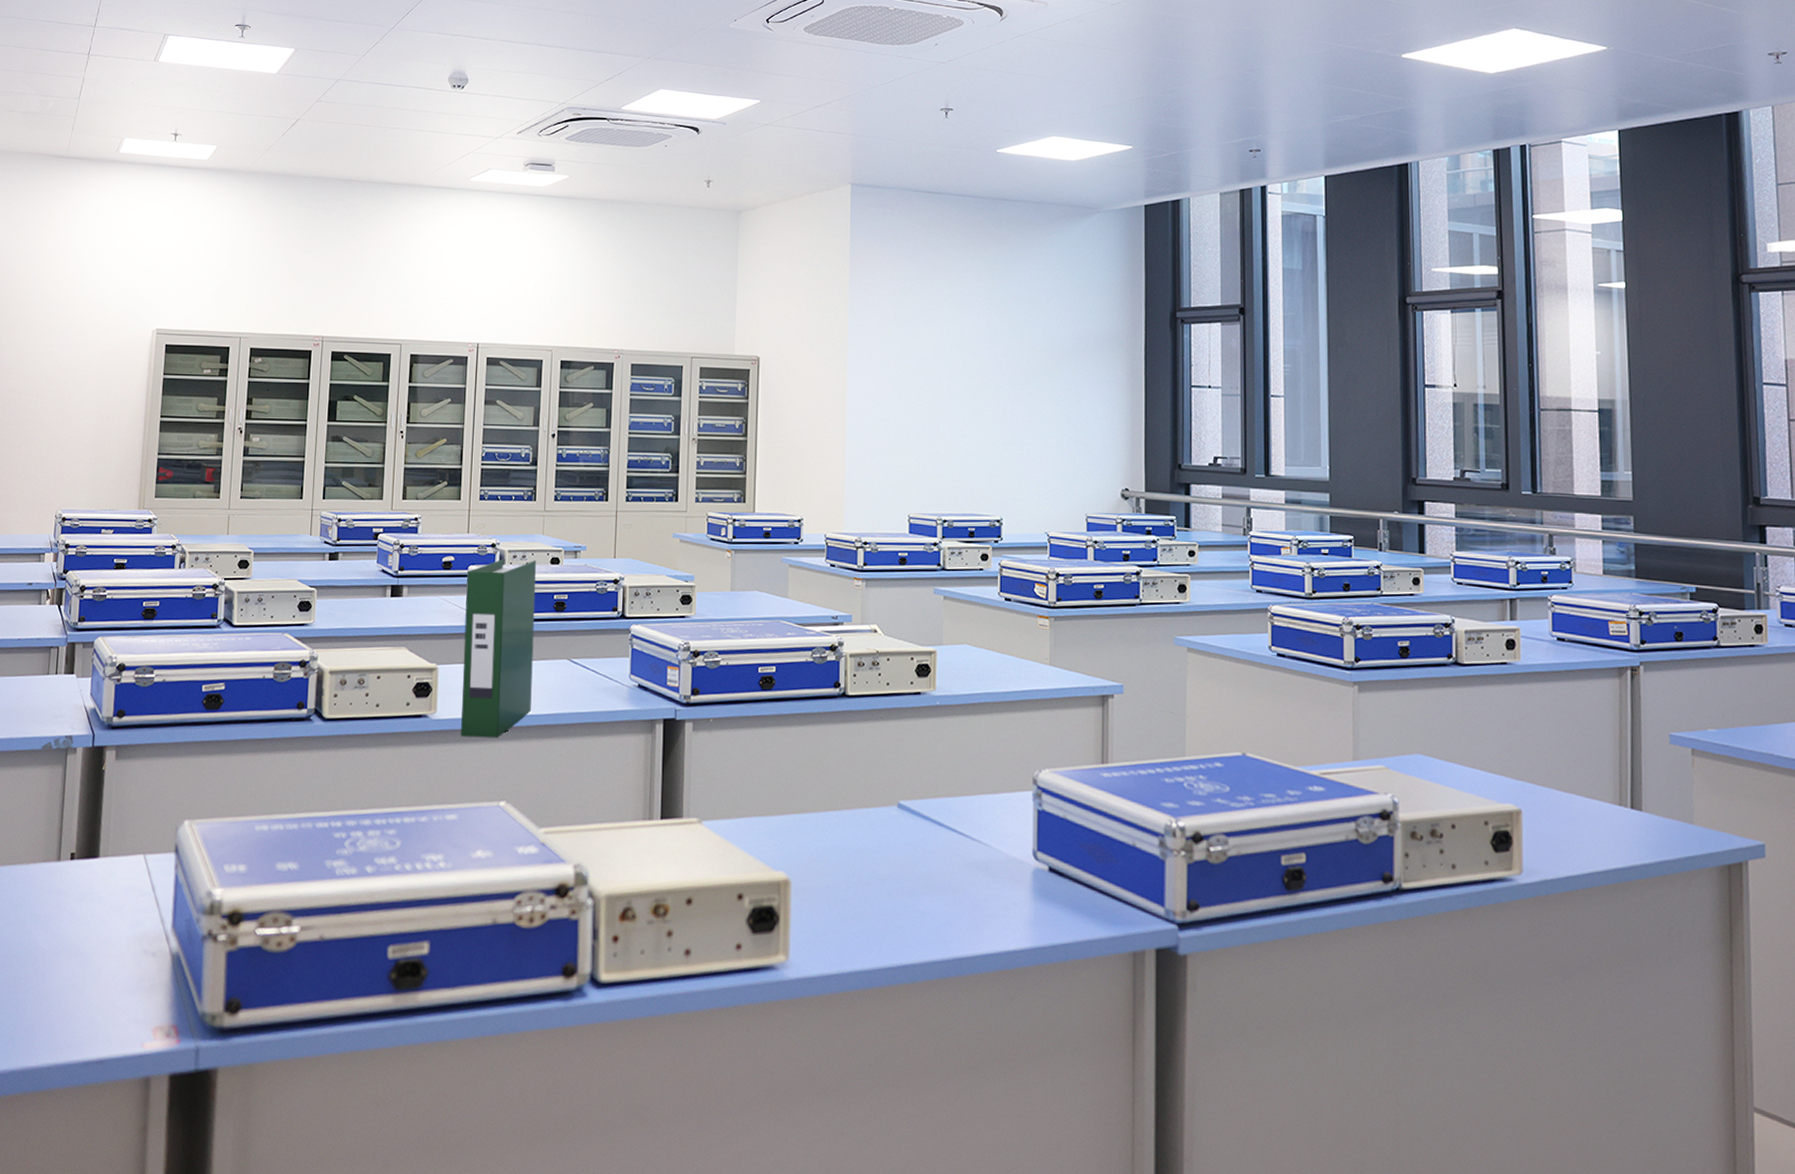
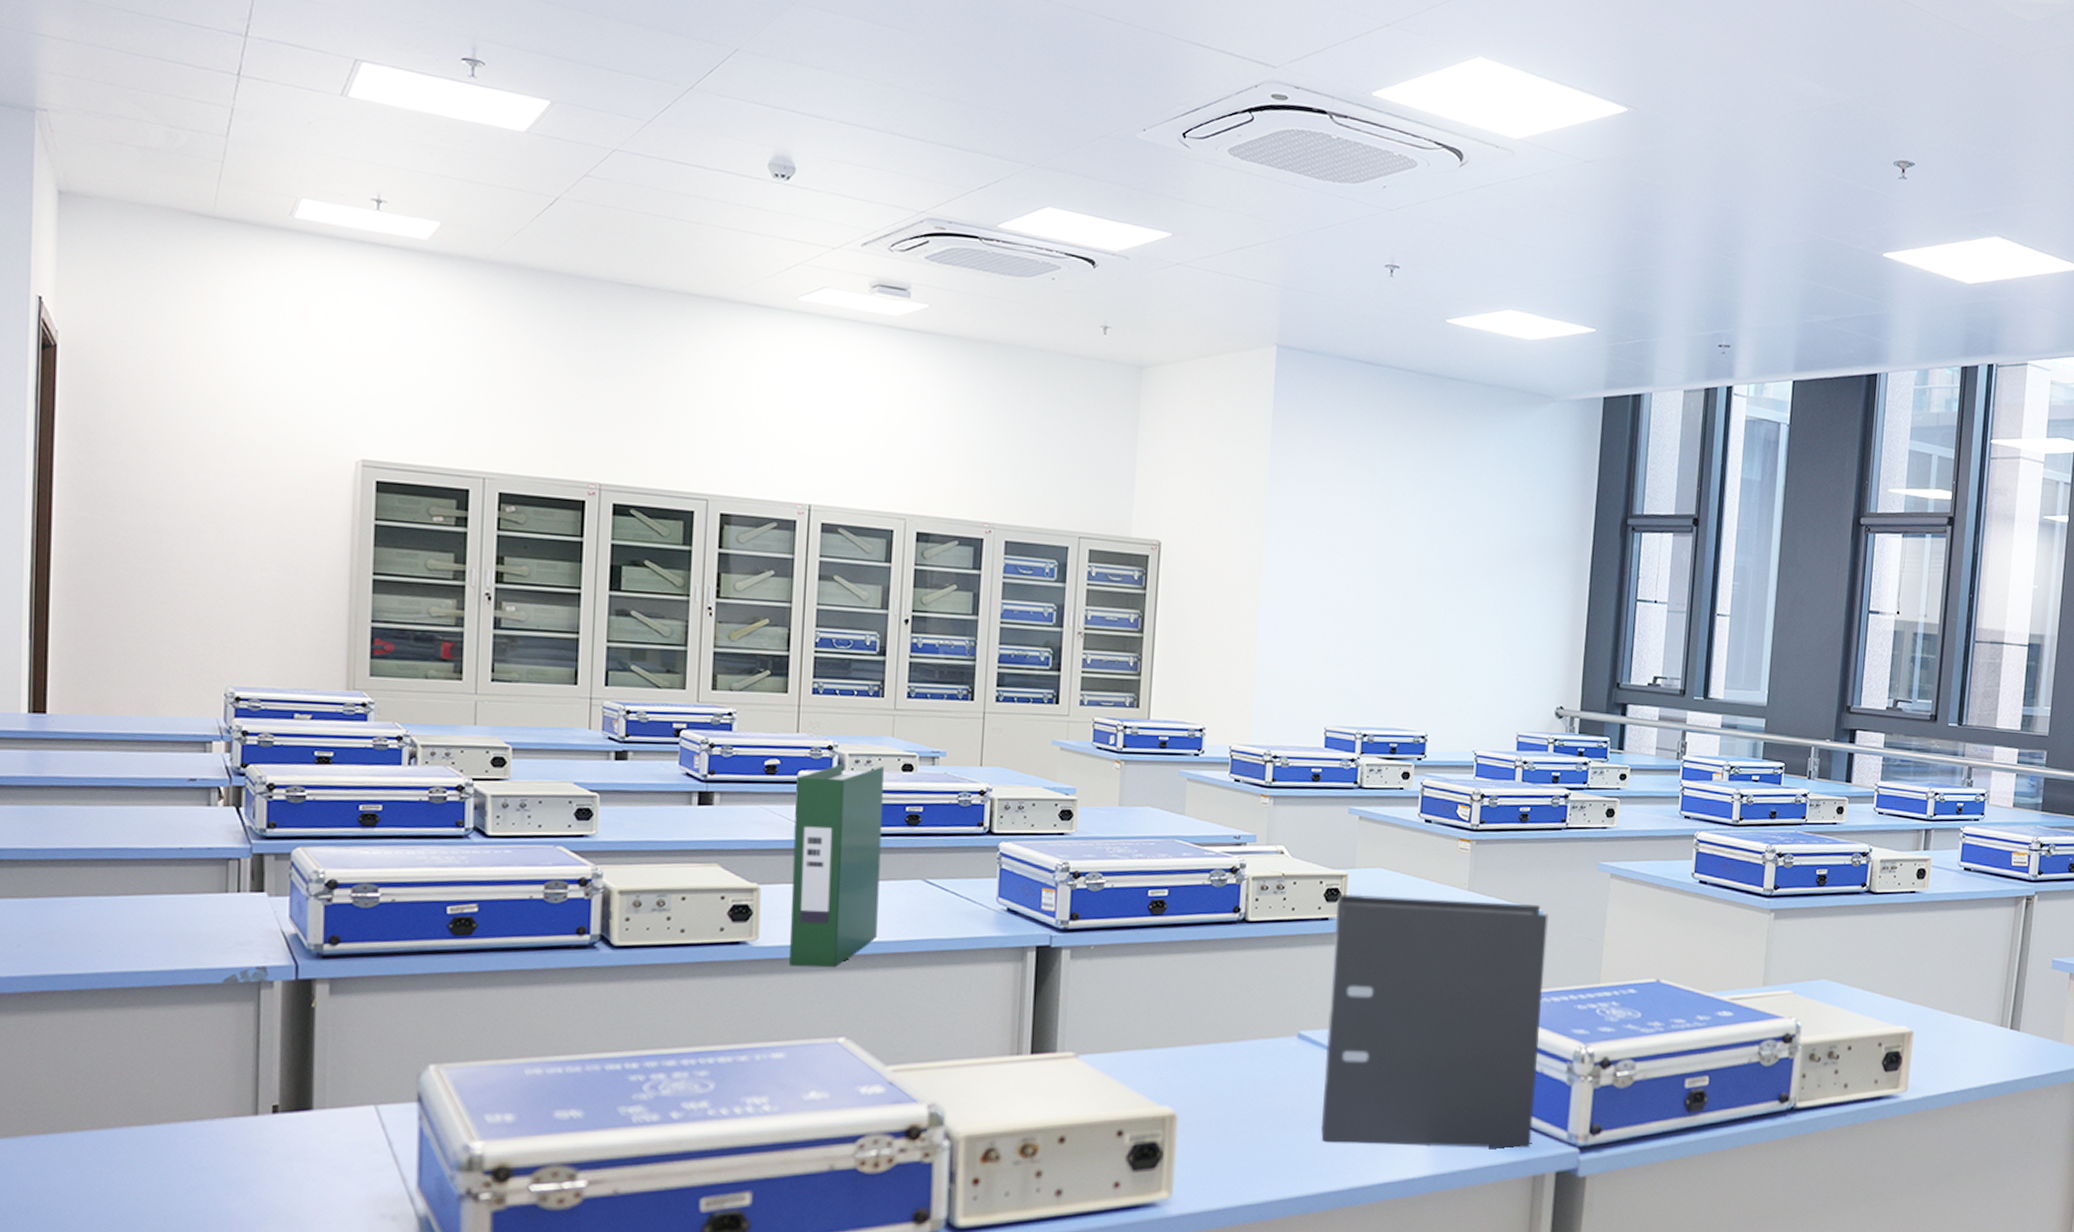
binder: none [924,669,1130,924] -> present [1321,893,1549,1149]

